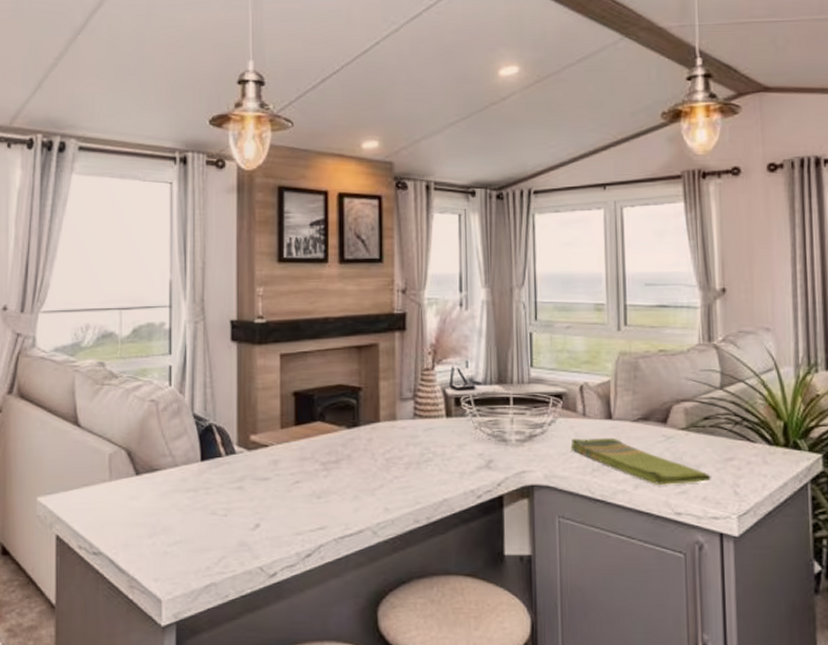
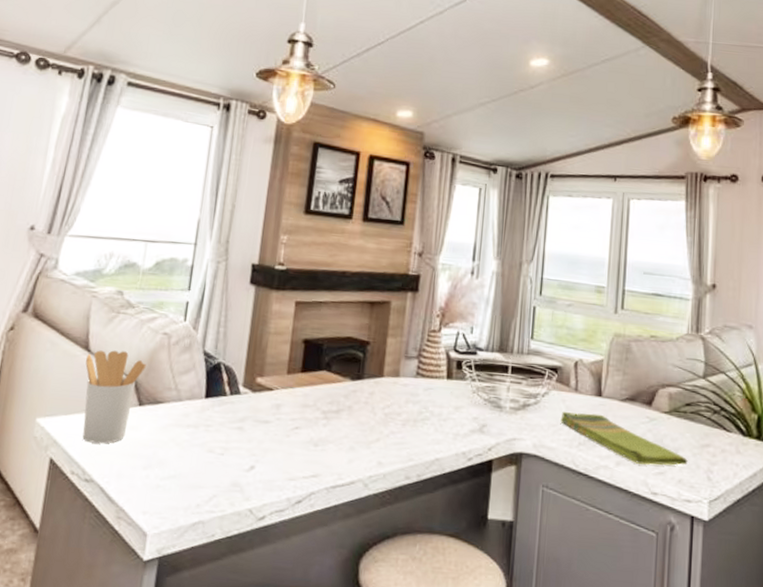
utensil holder: none [77,422,137,516] -> present [82,350,146,444]

